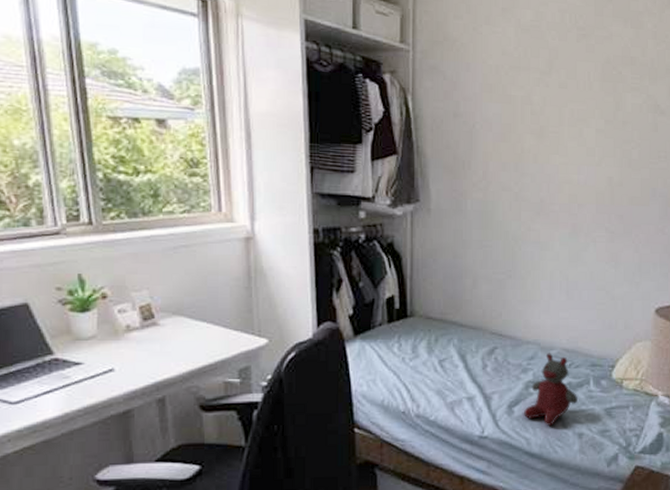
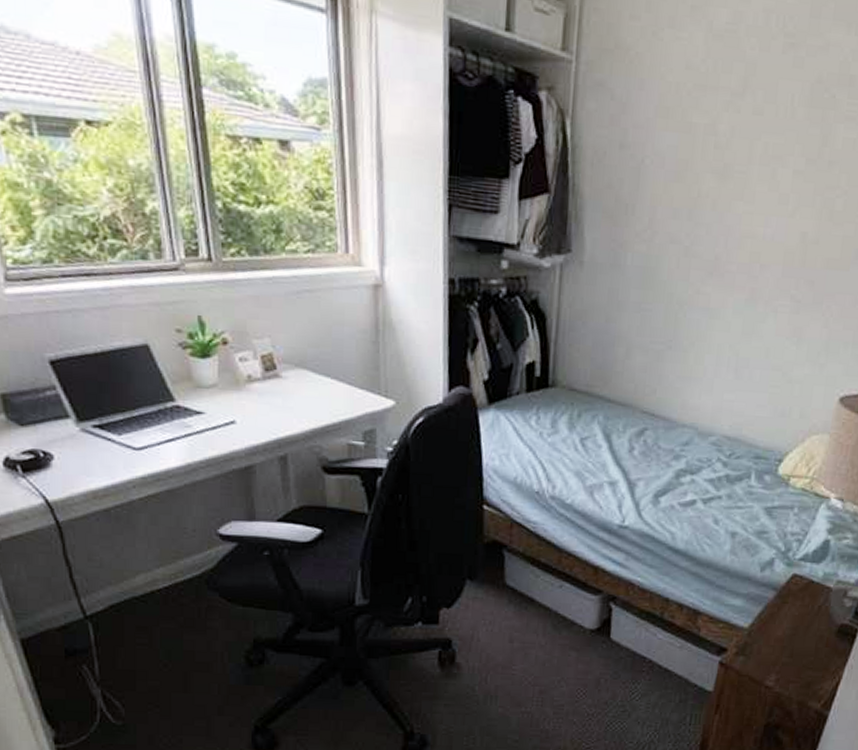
stuffed bear: present [523,353,578,426] -> none [670,439,735,521]

